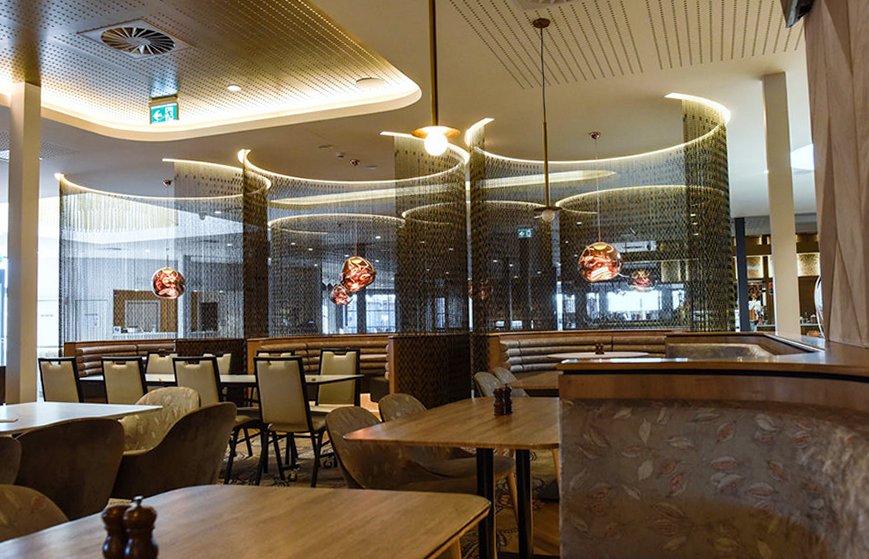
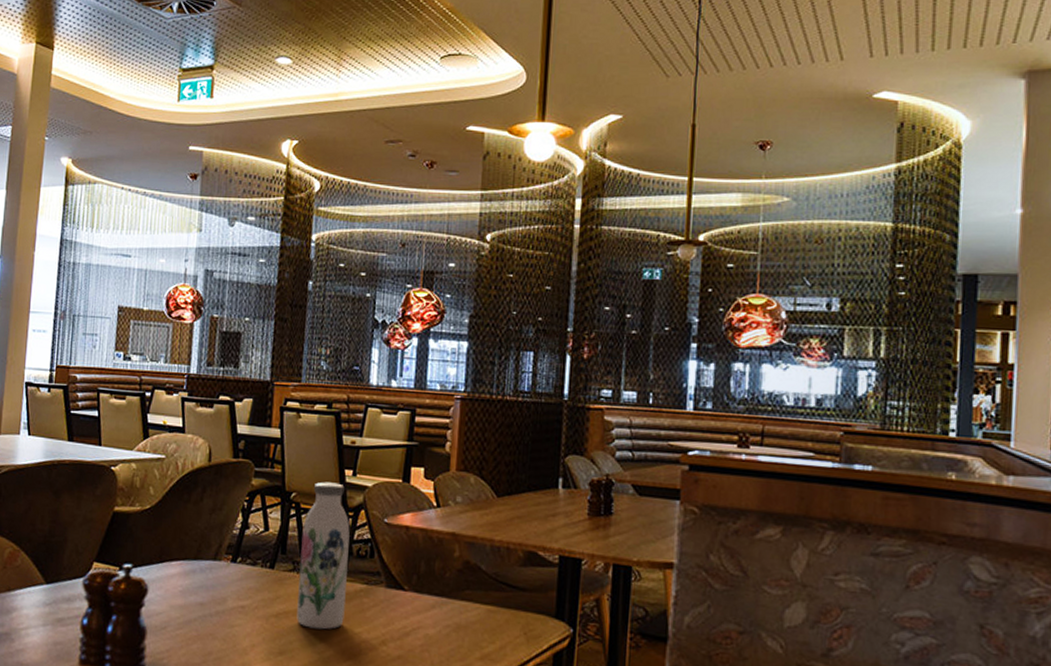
water bottle: none [279,412,318,528] -> present [296,481,350,630]

